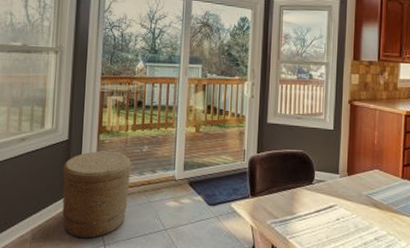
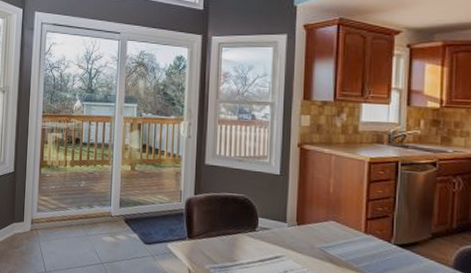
basket: present [62,150,131,239] -> none [9,183,70,265]

